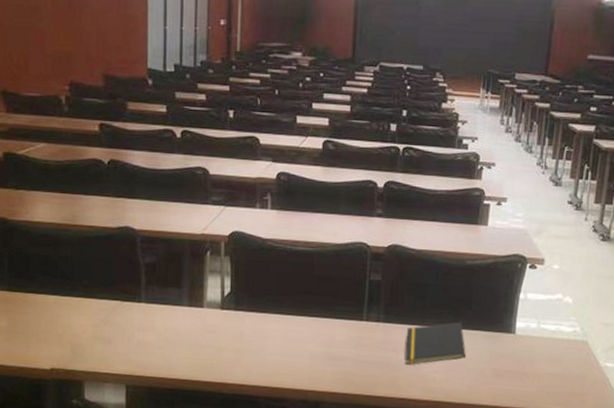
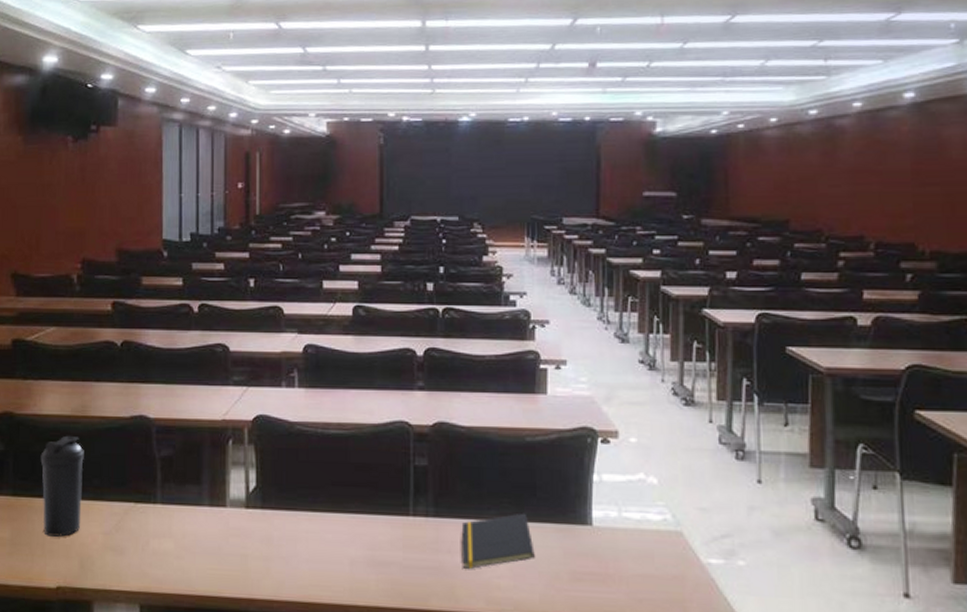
water bottle: none [33,240,74,327] -> present [40,435,84,537]

